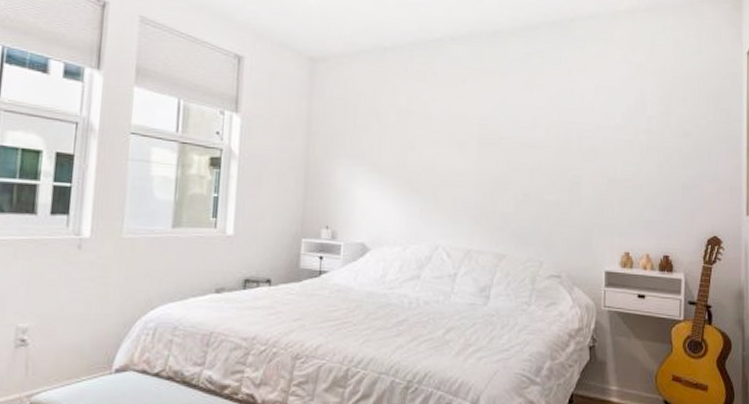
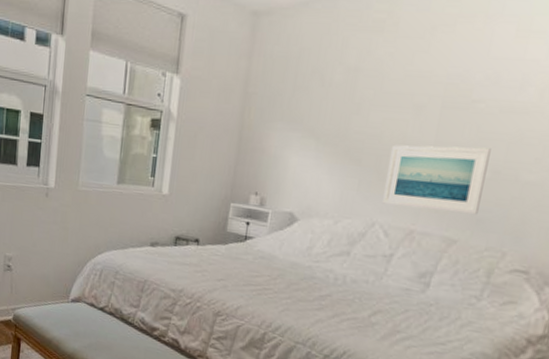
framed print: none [442,175,519,232] -> present [383,144,491,215]

